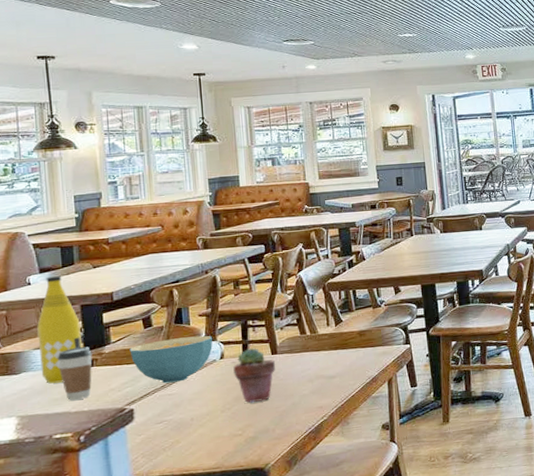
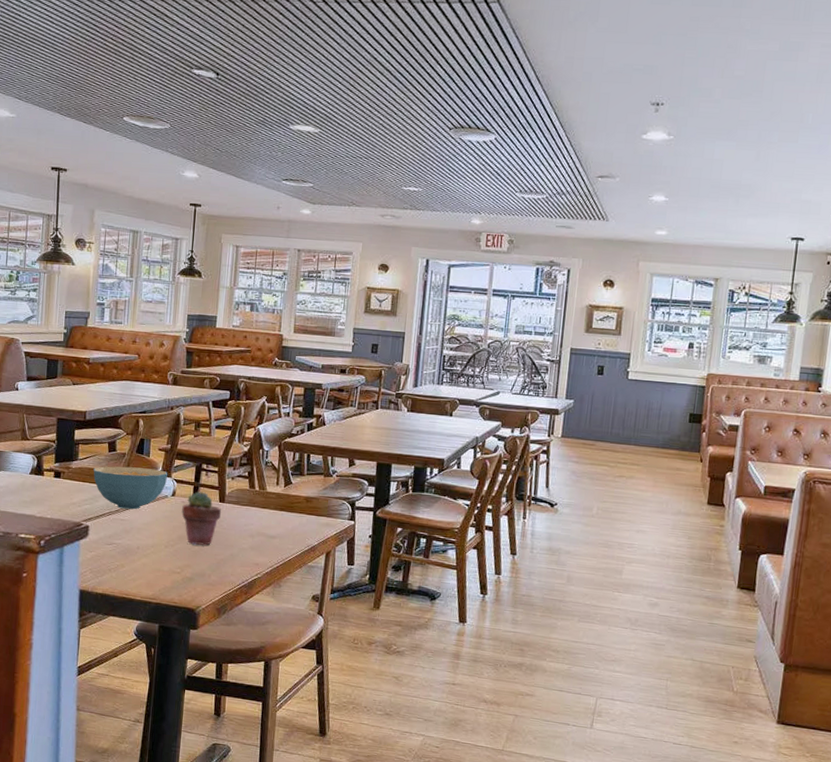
bottle: present [37,276,82,384] -> none [16,386,55,487]
coffee cup: present [57,347,92,401] -> none [31,457,61,507]

